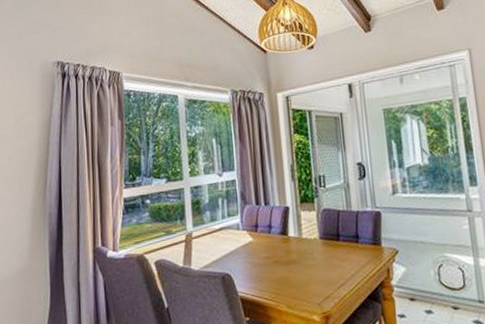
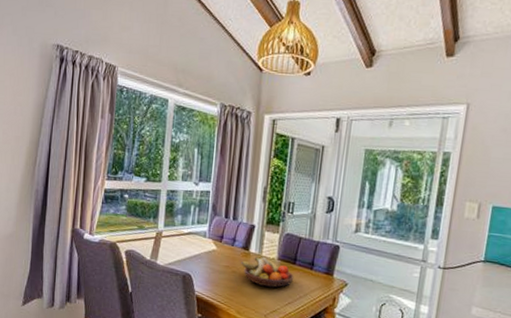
fruit bowl: none [282,239,341,272] -> present [241,256,294,288]

